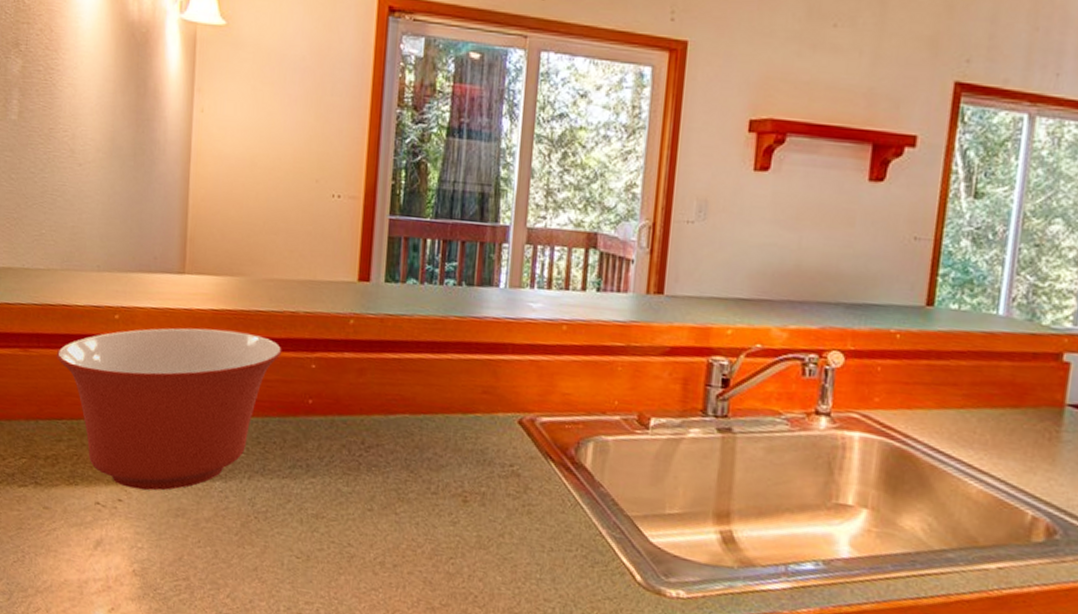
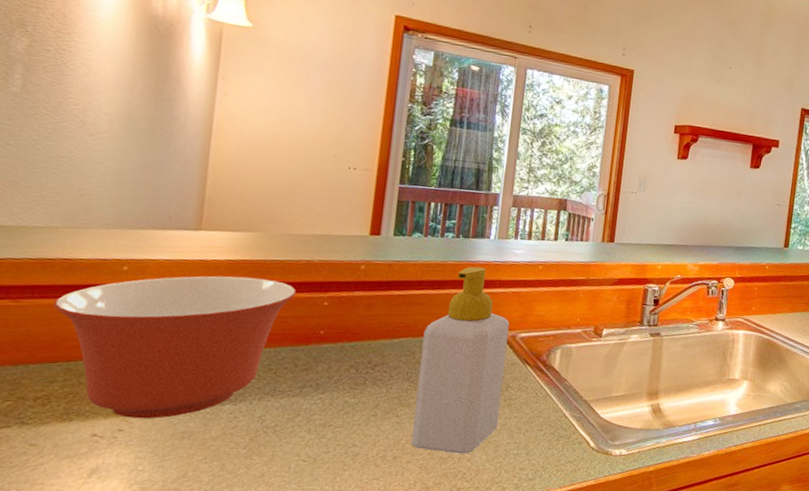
soap bottle: none [412,324,527,572] -> present [411,266,510,454]

